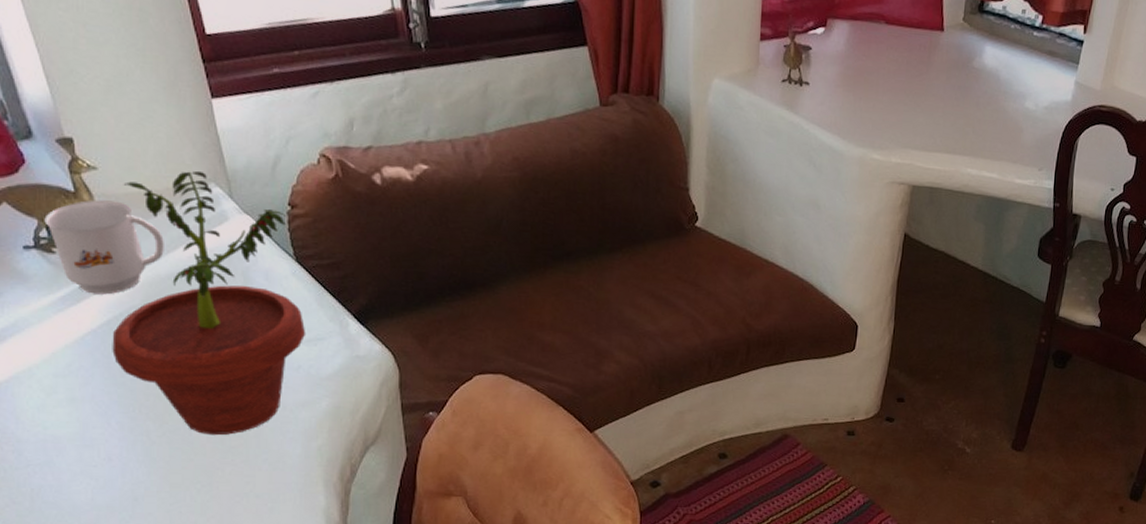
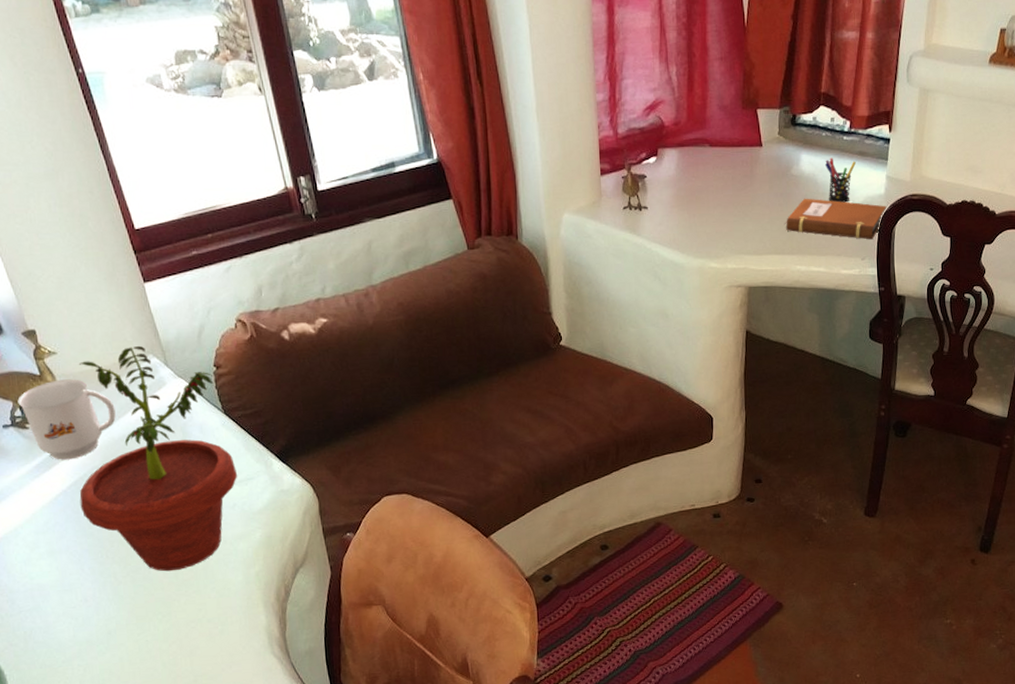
notebook: none [958,94,1071,150] -> present [784,198,886,240]
pen holder: none [1009,53,1044,105] -> present [824,158,856,203]

